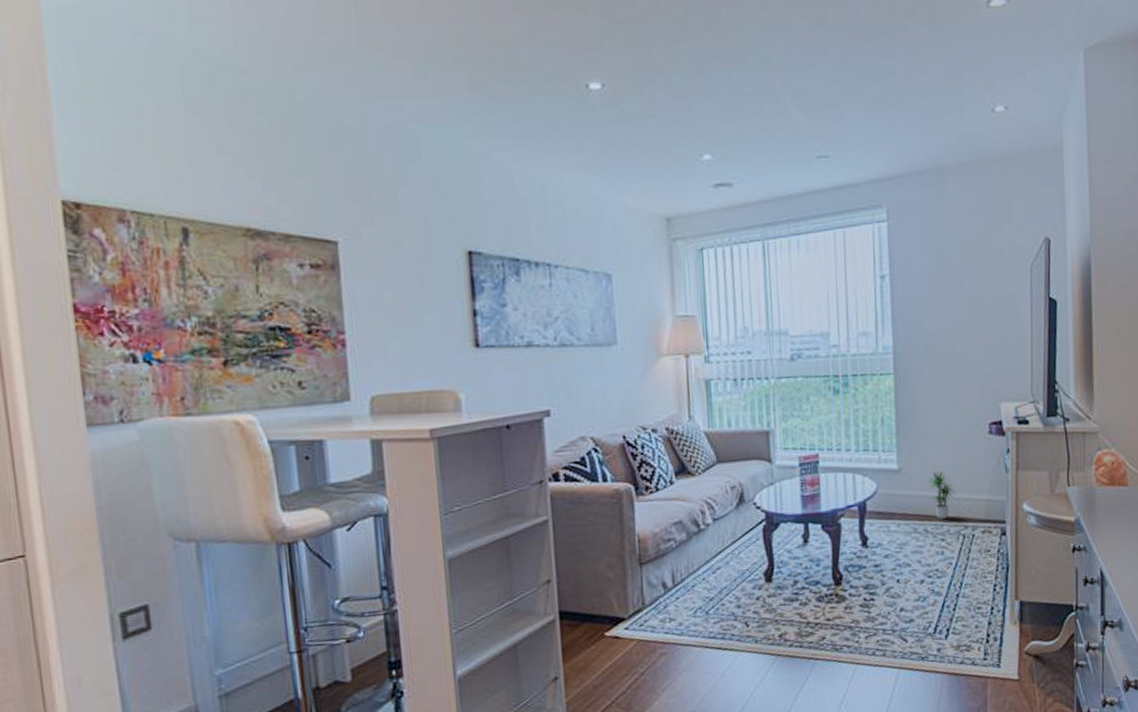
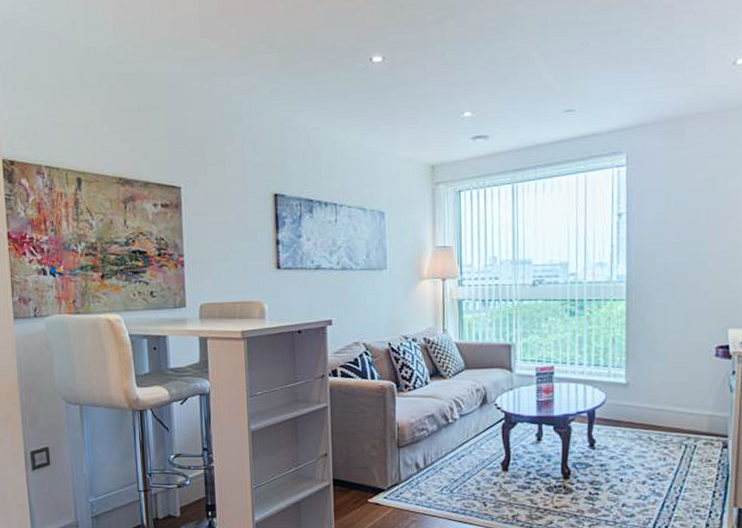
potted plant: present [927,471,957,519] -> none [653,387,681,429]

